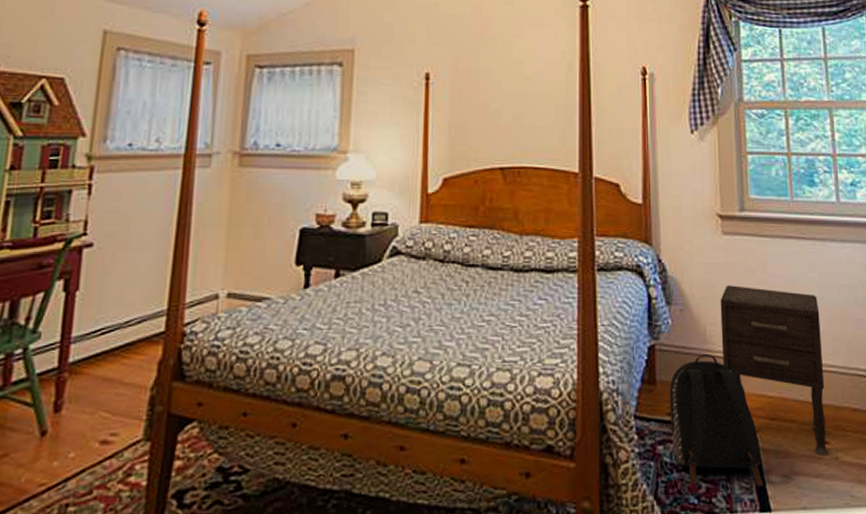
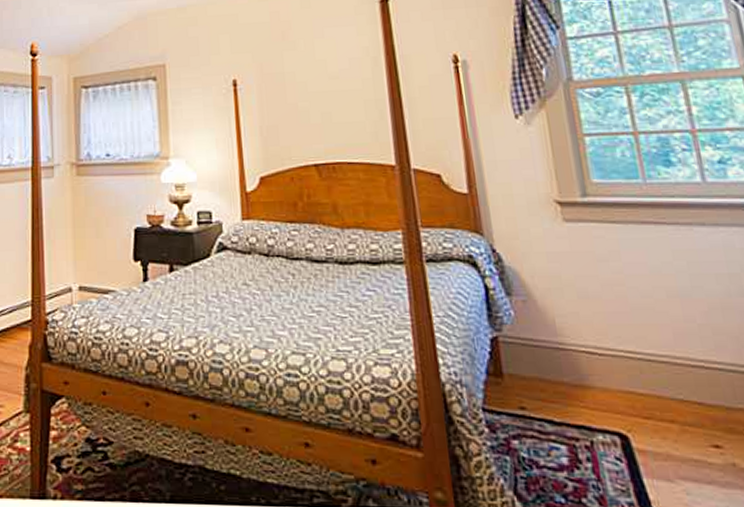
backpack: present [669,354,764,486] -> none [519,347,643,489]
nightstand: present [720,285,829,457] -> none [568,275,723,462]

